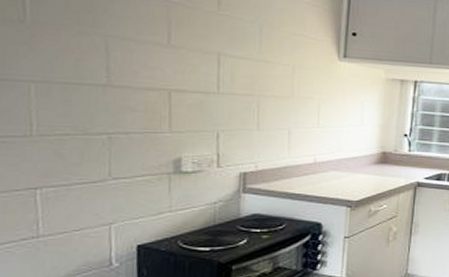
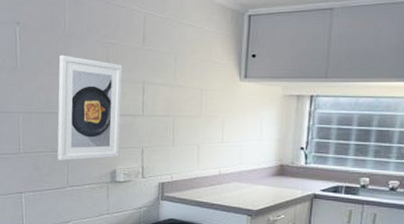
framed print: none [93,9,190,146] -> present [57,55,123,161]

